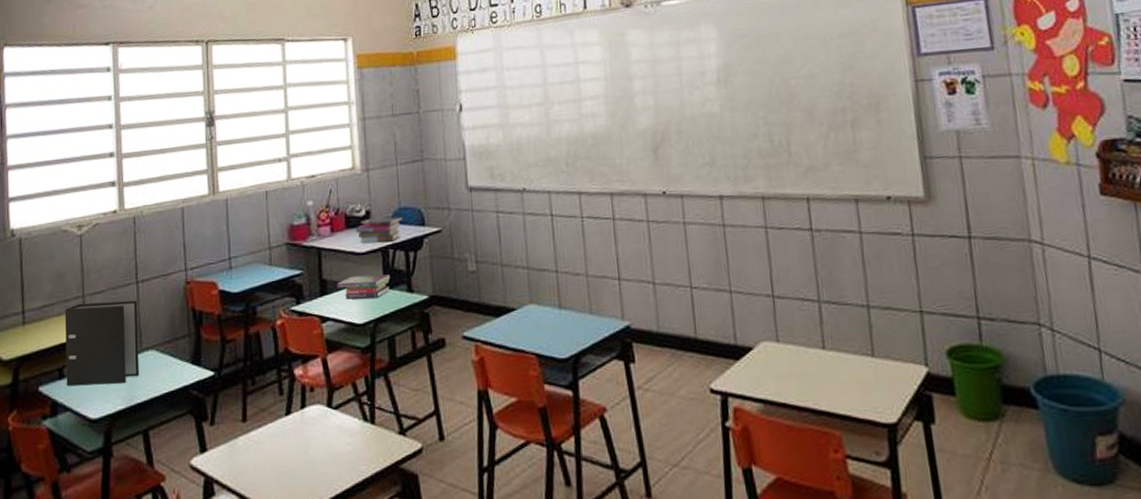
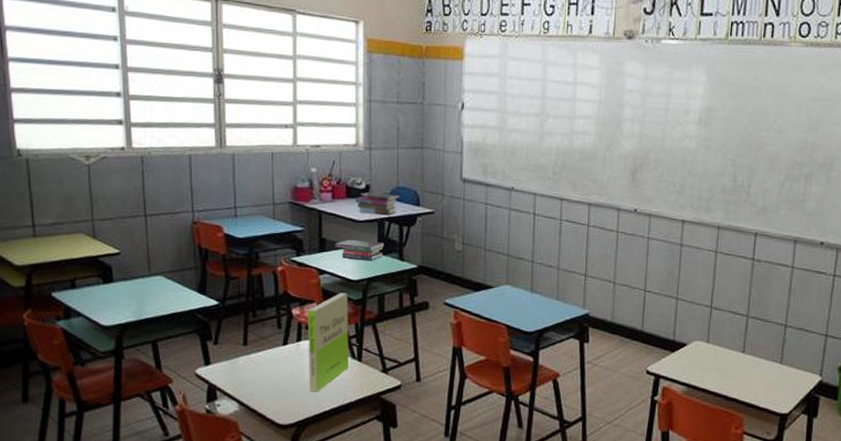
binder: present [65,300,139,387] -> none [75,226,148,300]
book: none [311,341,361,471] -> present [307,293,349,392]

